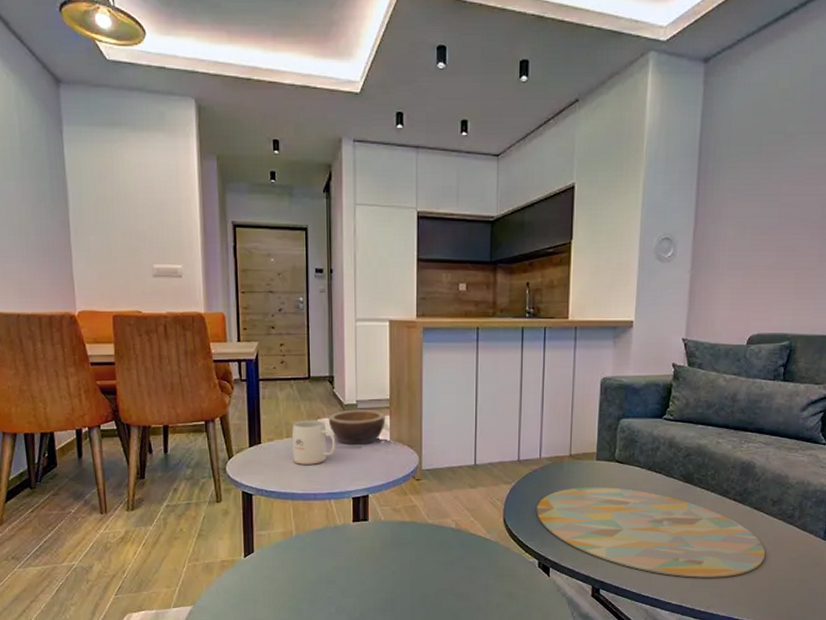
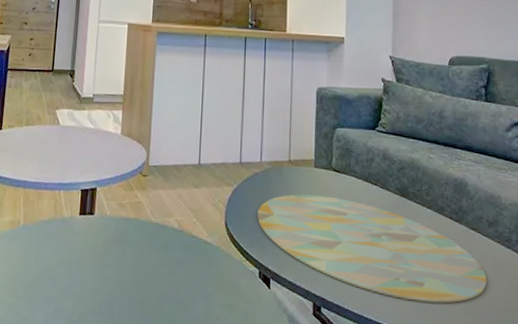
mug: present [291,420,336,465] -> none [29,109,71,154]
bowl: present [328,409,386,445] -> none [65,102,119,137]

